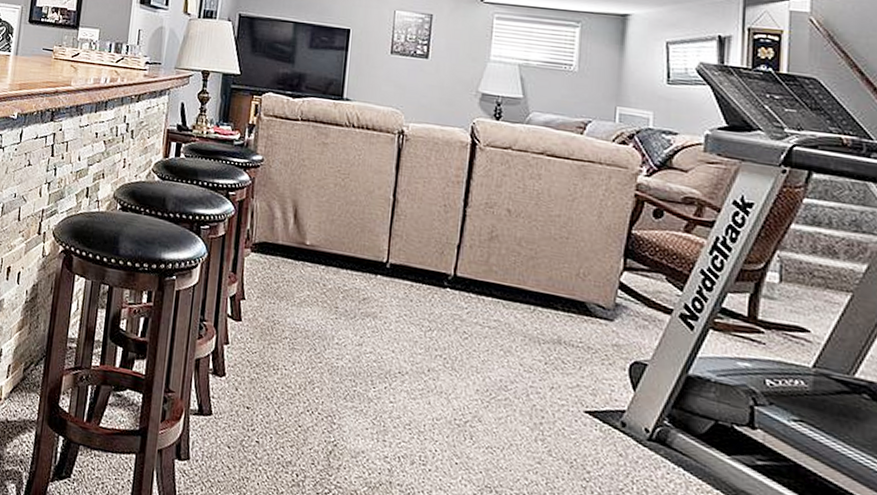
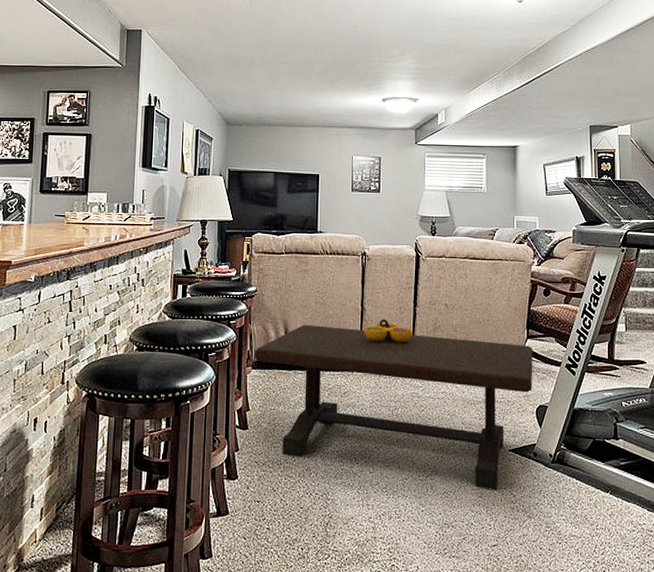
coffee table: none [254,209,631,460] -> present [254,325,533,491]
decorative bowl: none [394,216,460,250] -> present [364,319,413,343]

